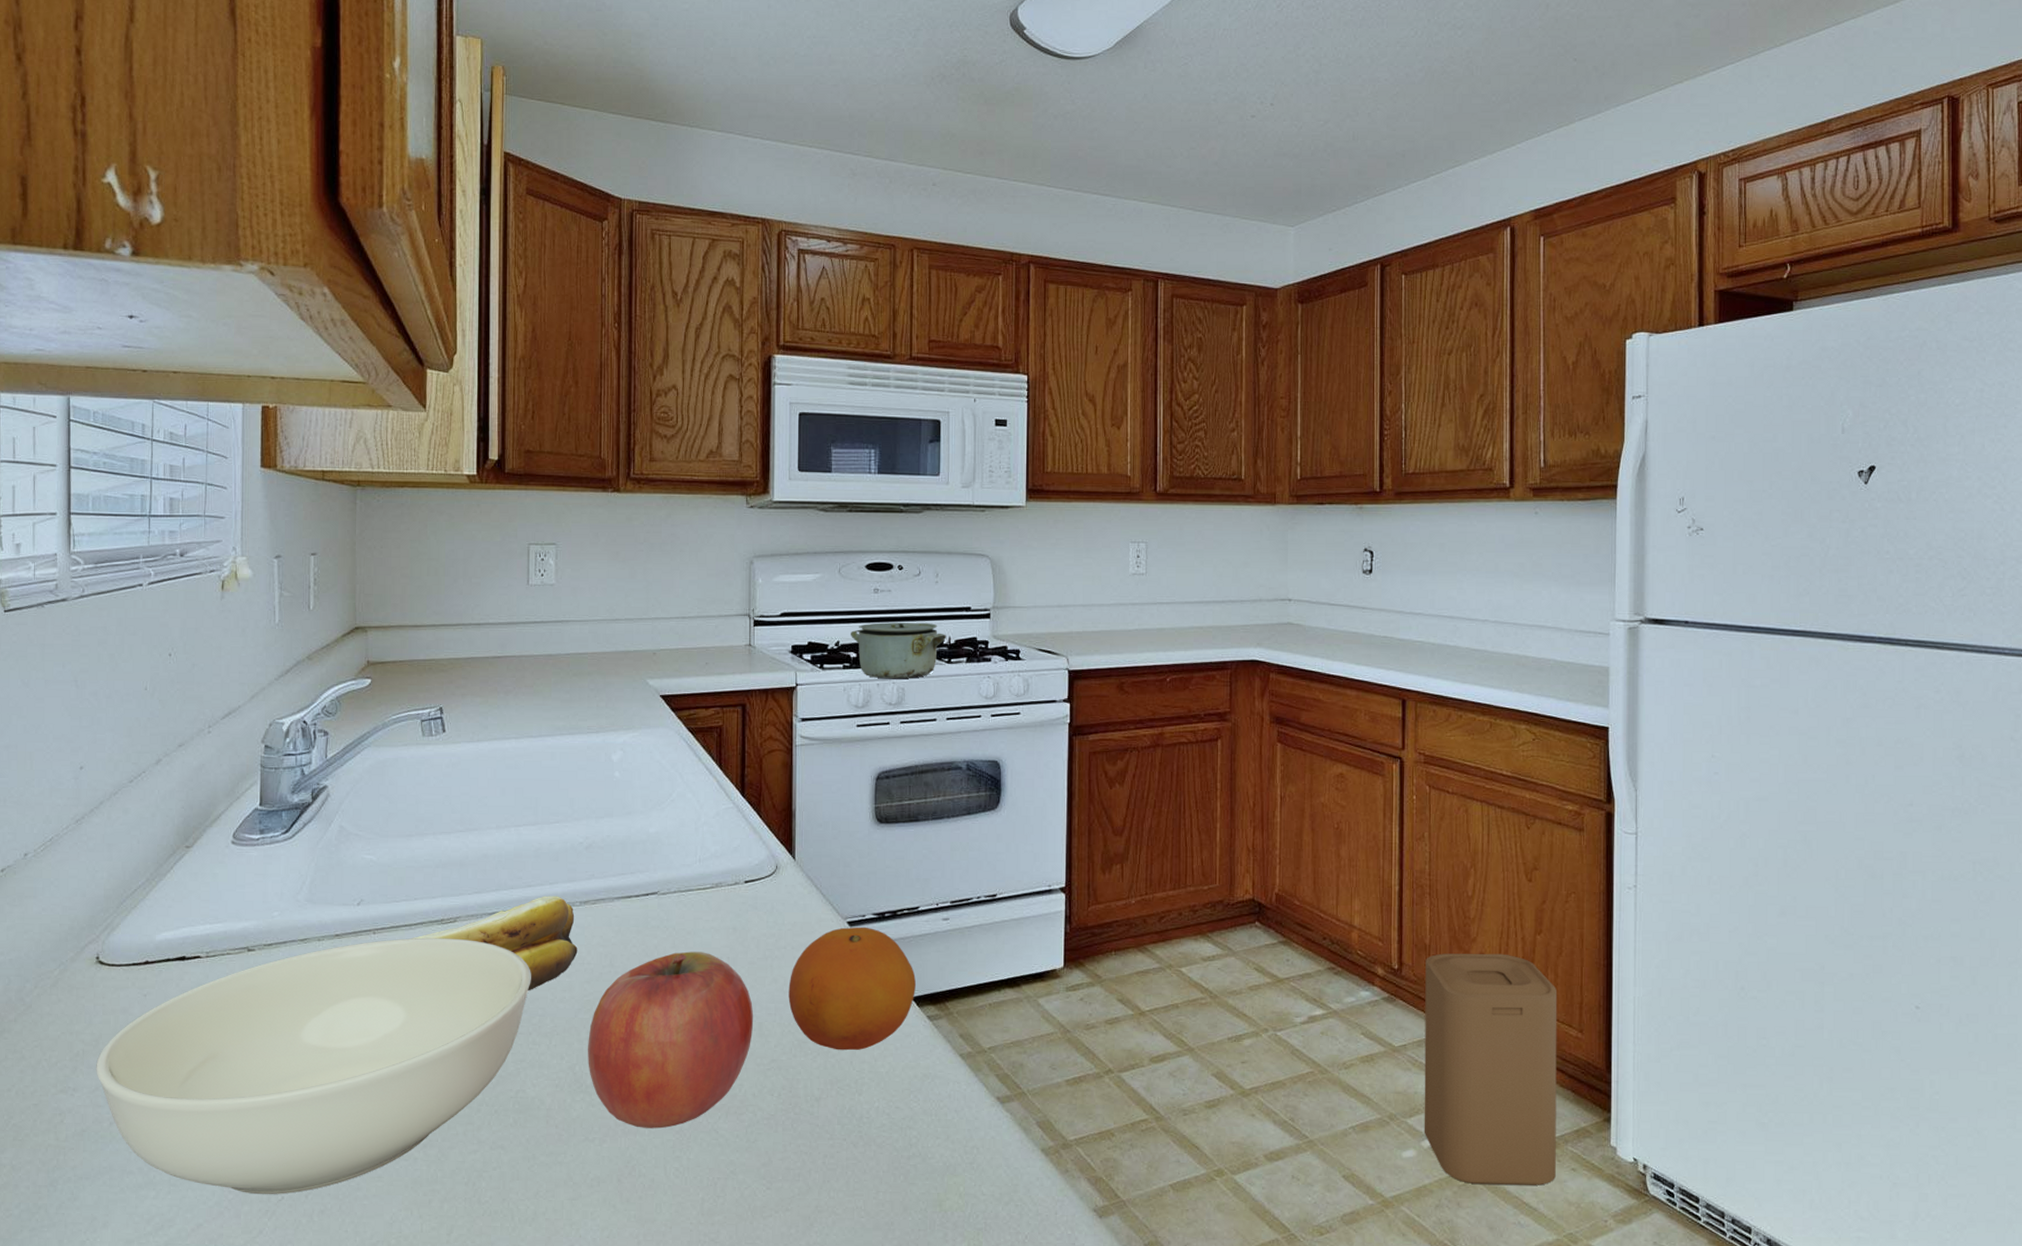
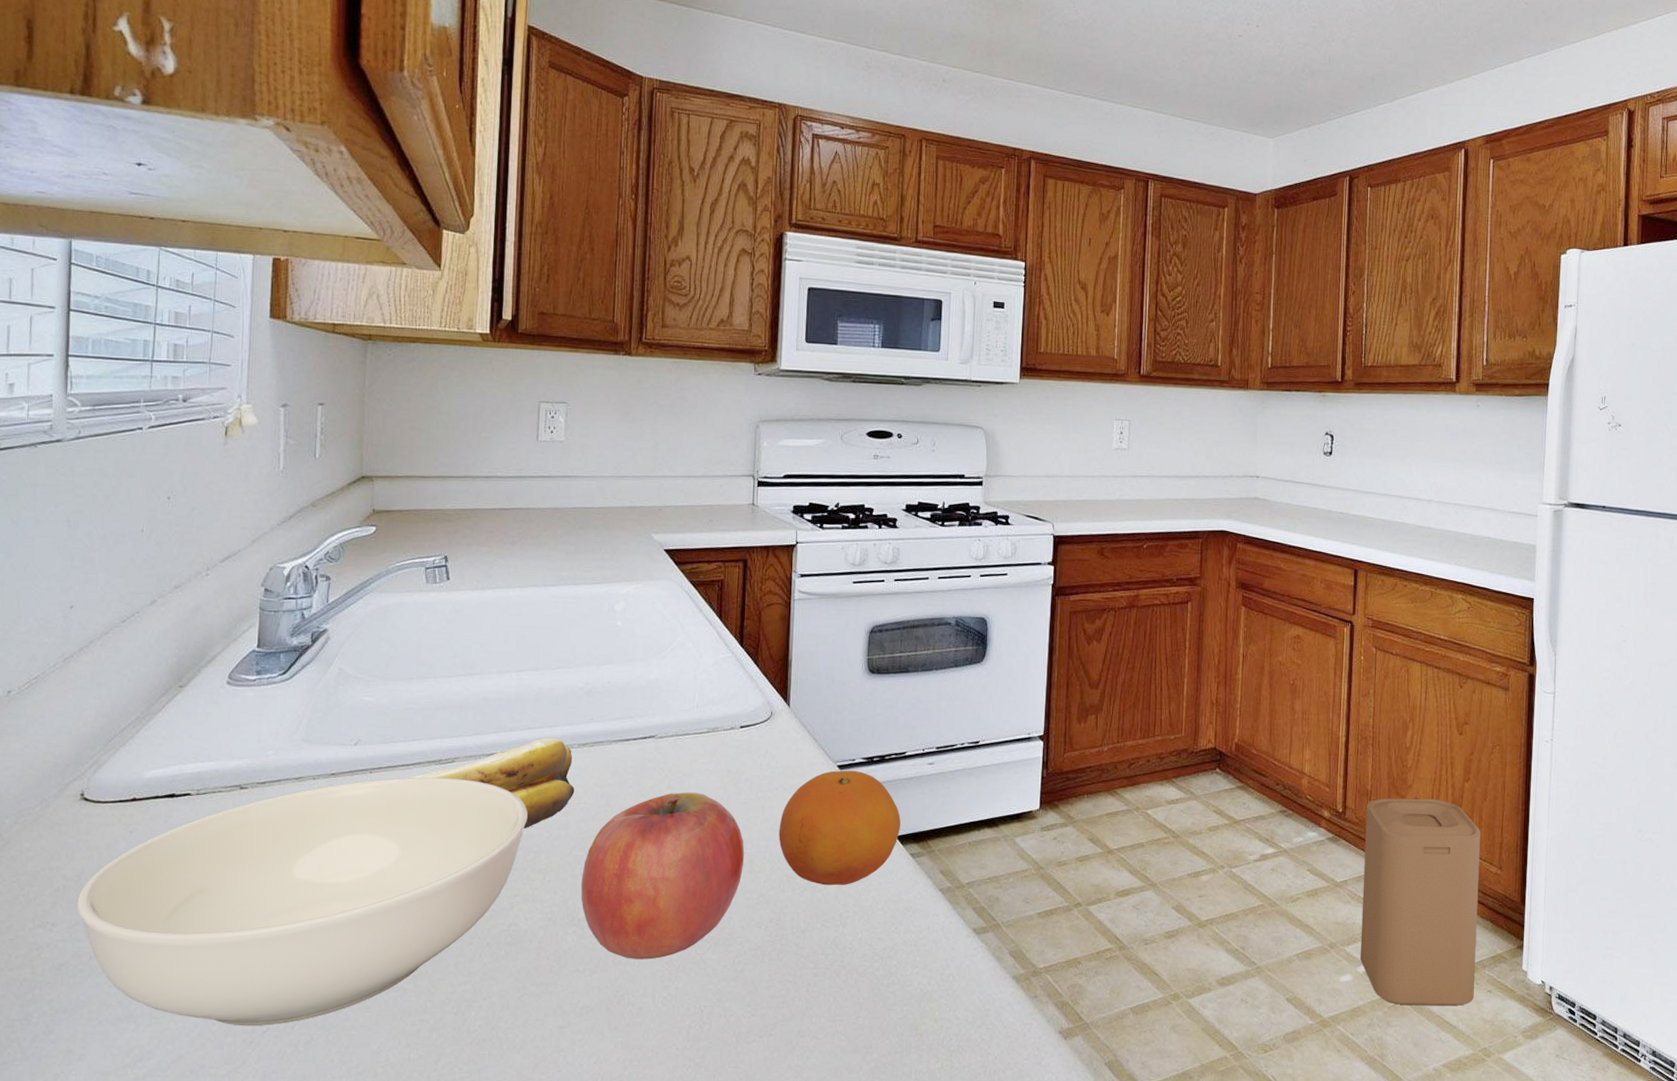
cooking pot: present [851,622,947,678] -> none [850,486,941,539]

